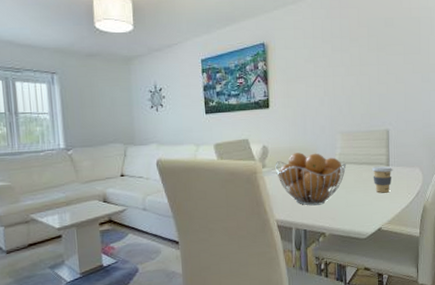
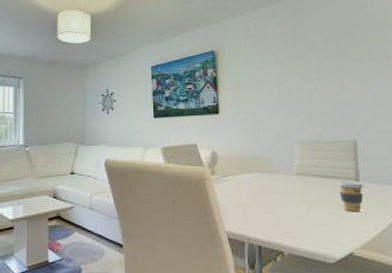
fruit basket: present [275,153,347,206] -> none [225,161,307,220]

